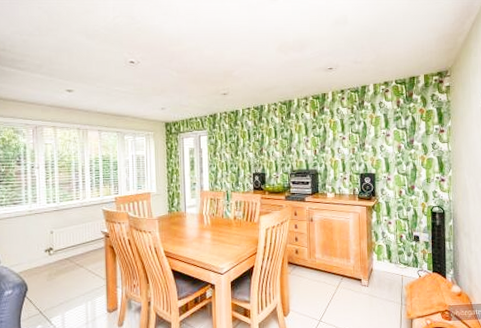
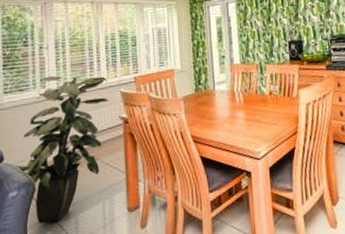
indoor plant: none [8,192,93,318] -> present [13,75,109,223]

